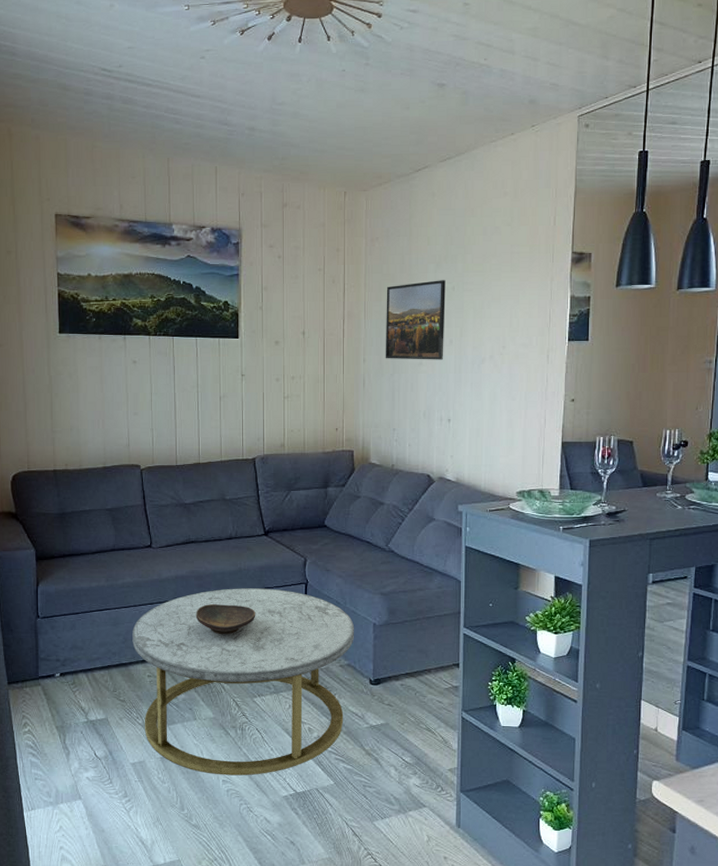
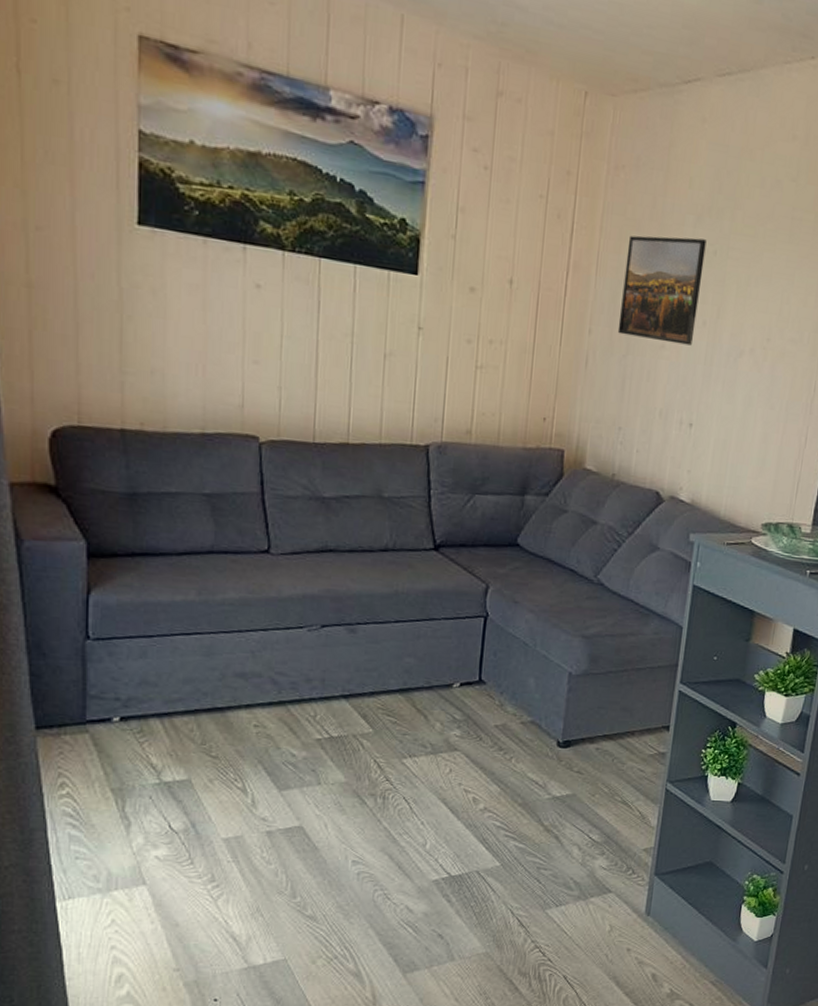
coffee table: present [132,588,355,776] -> none [233,616,545,855]
decorative bowl: present [195,604,256,635] -> none [328,635,414,677]

